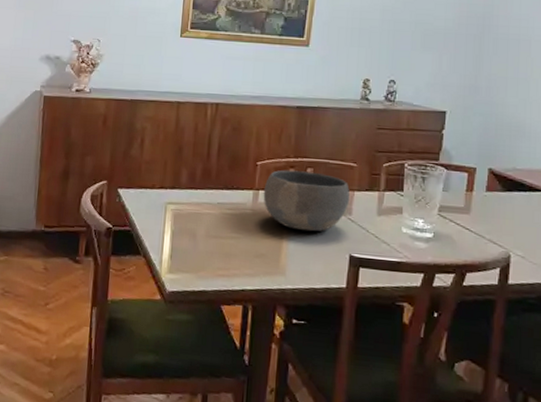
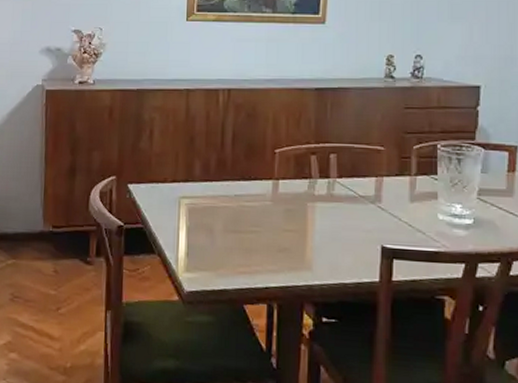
bowl: present [263,169,350,232] -> none [283,156,379,222]

